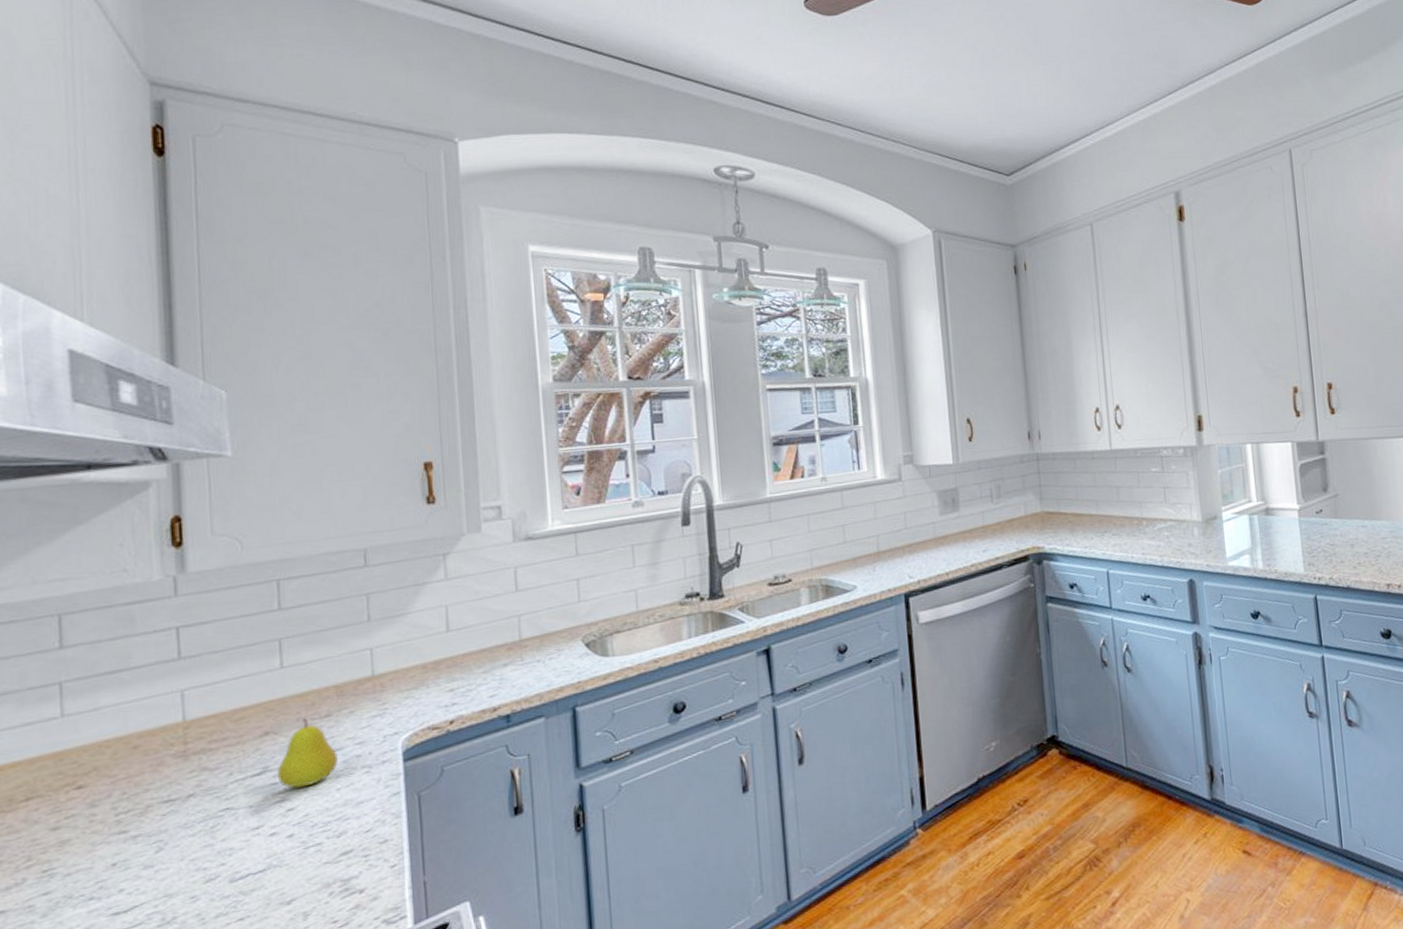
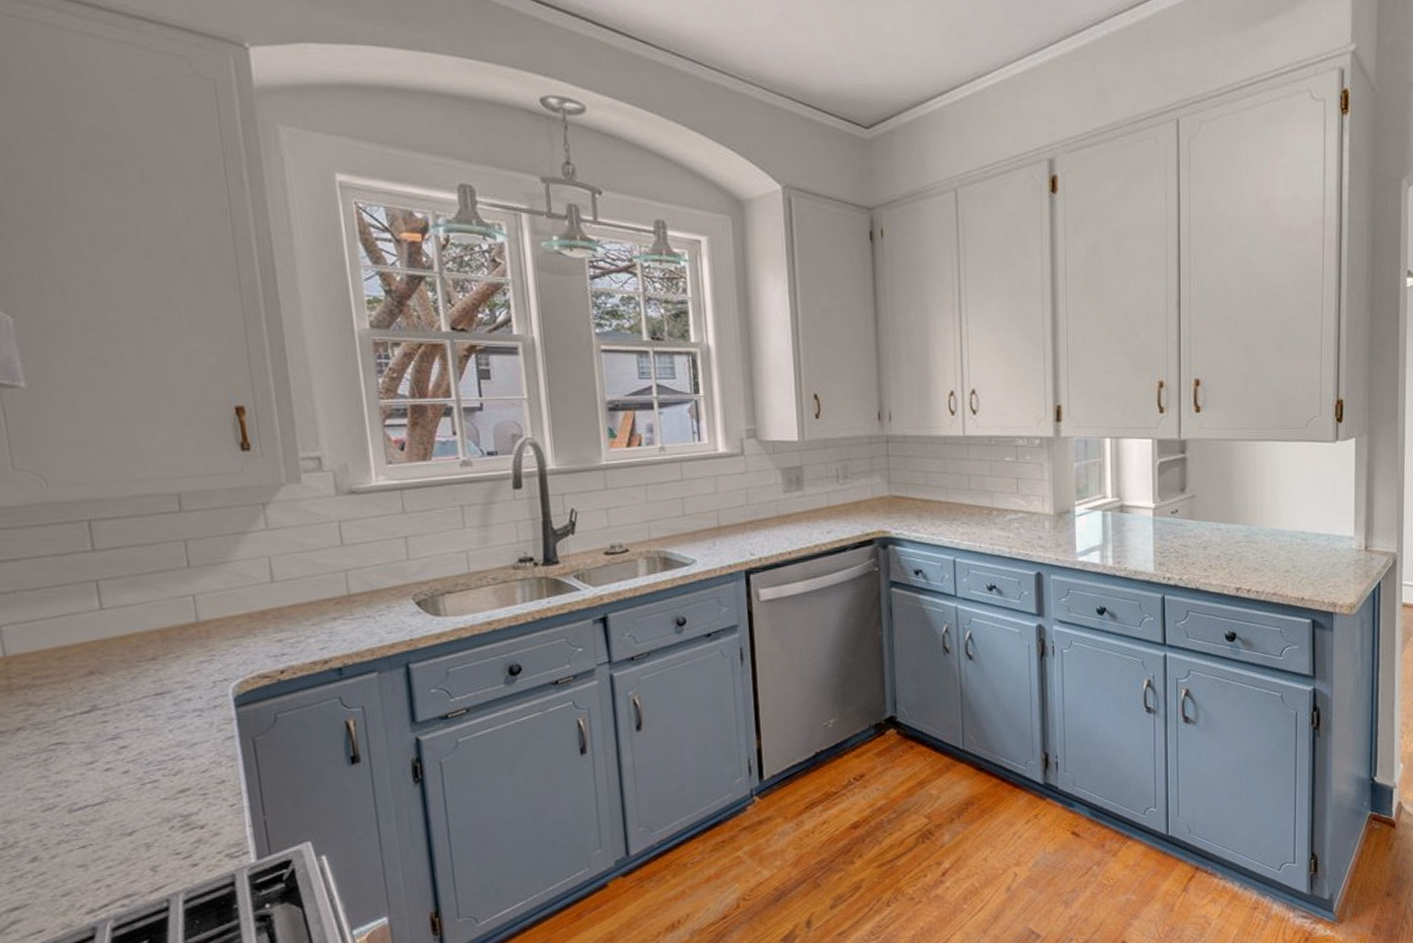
fruit: present [277,718,338,789] -> none [106,660,169,727]

